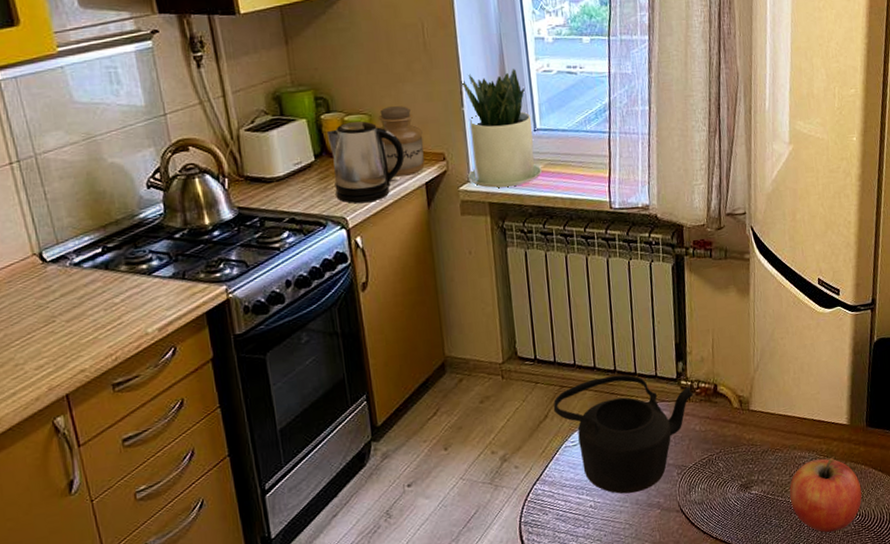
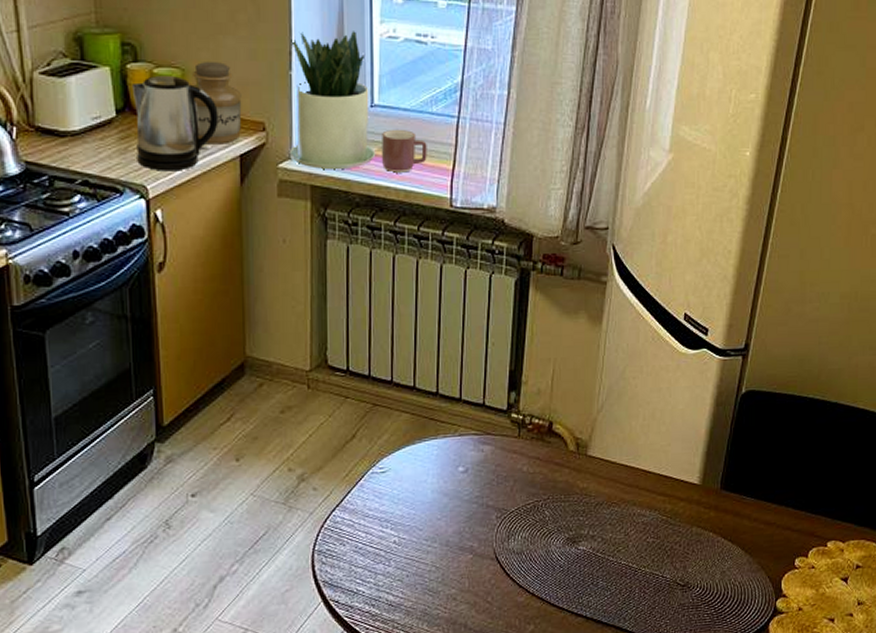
mug: none [546,147,586,185] -> present [381,130,427,173]
teapot: present [553,374,694,494] -> none [362,399,524,534]
fruit: present [789,458,862,533] -> none [622,519,706,603]

